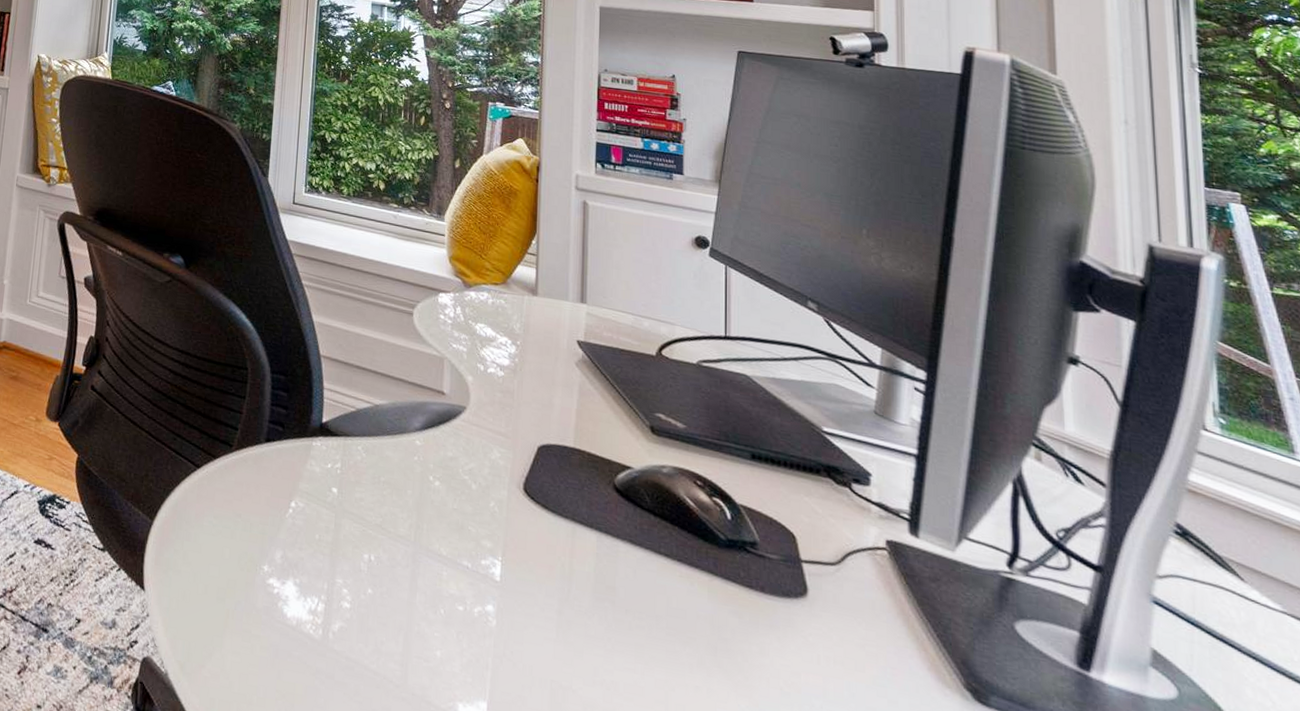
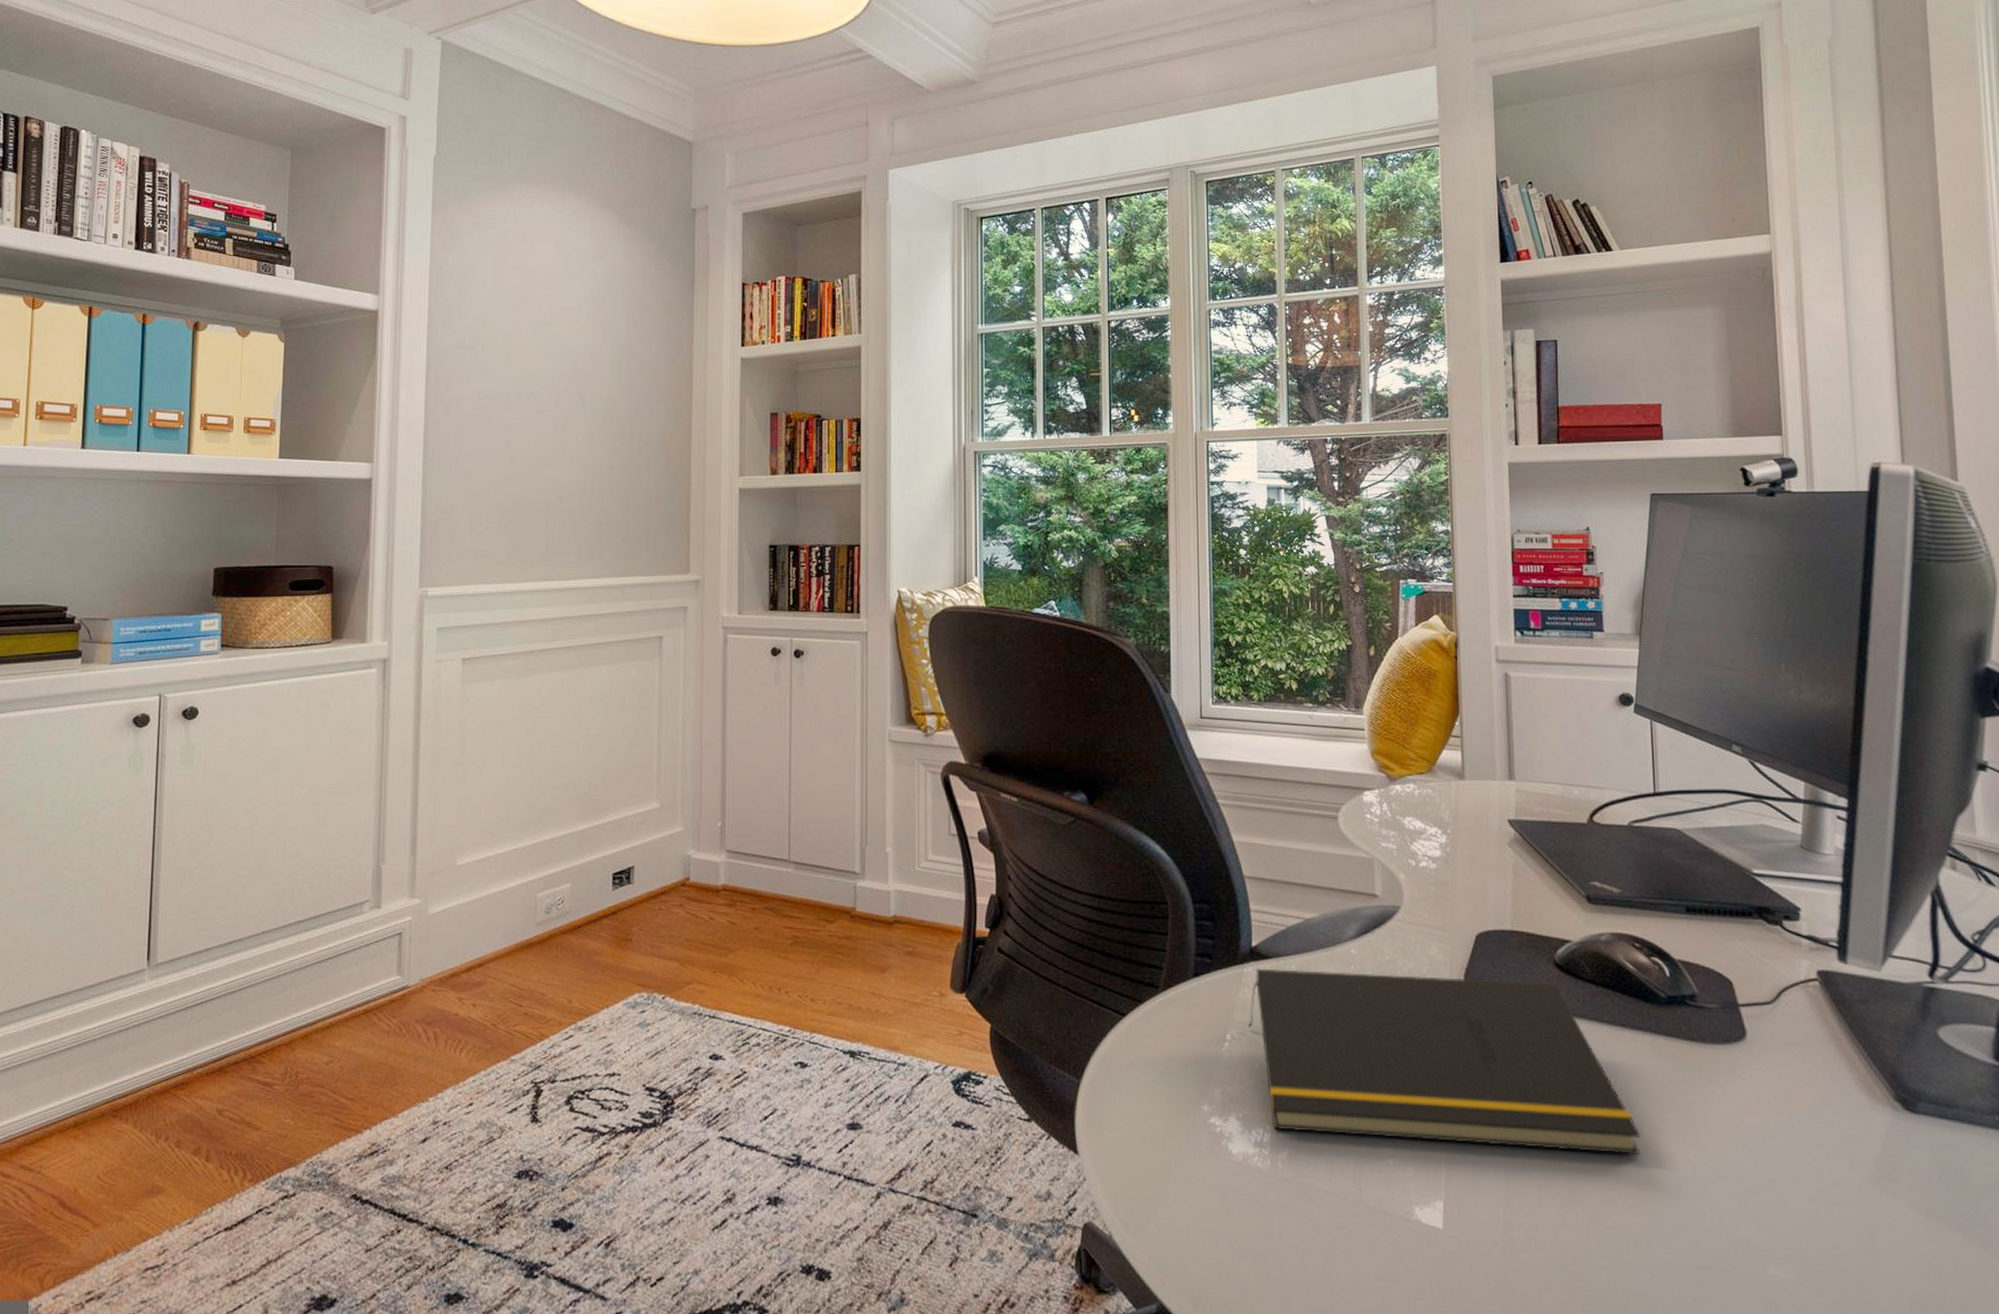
notepad: none [312,443,691,694] -> present [1248,968,1640,1156]

